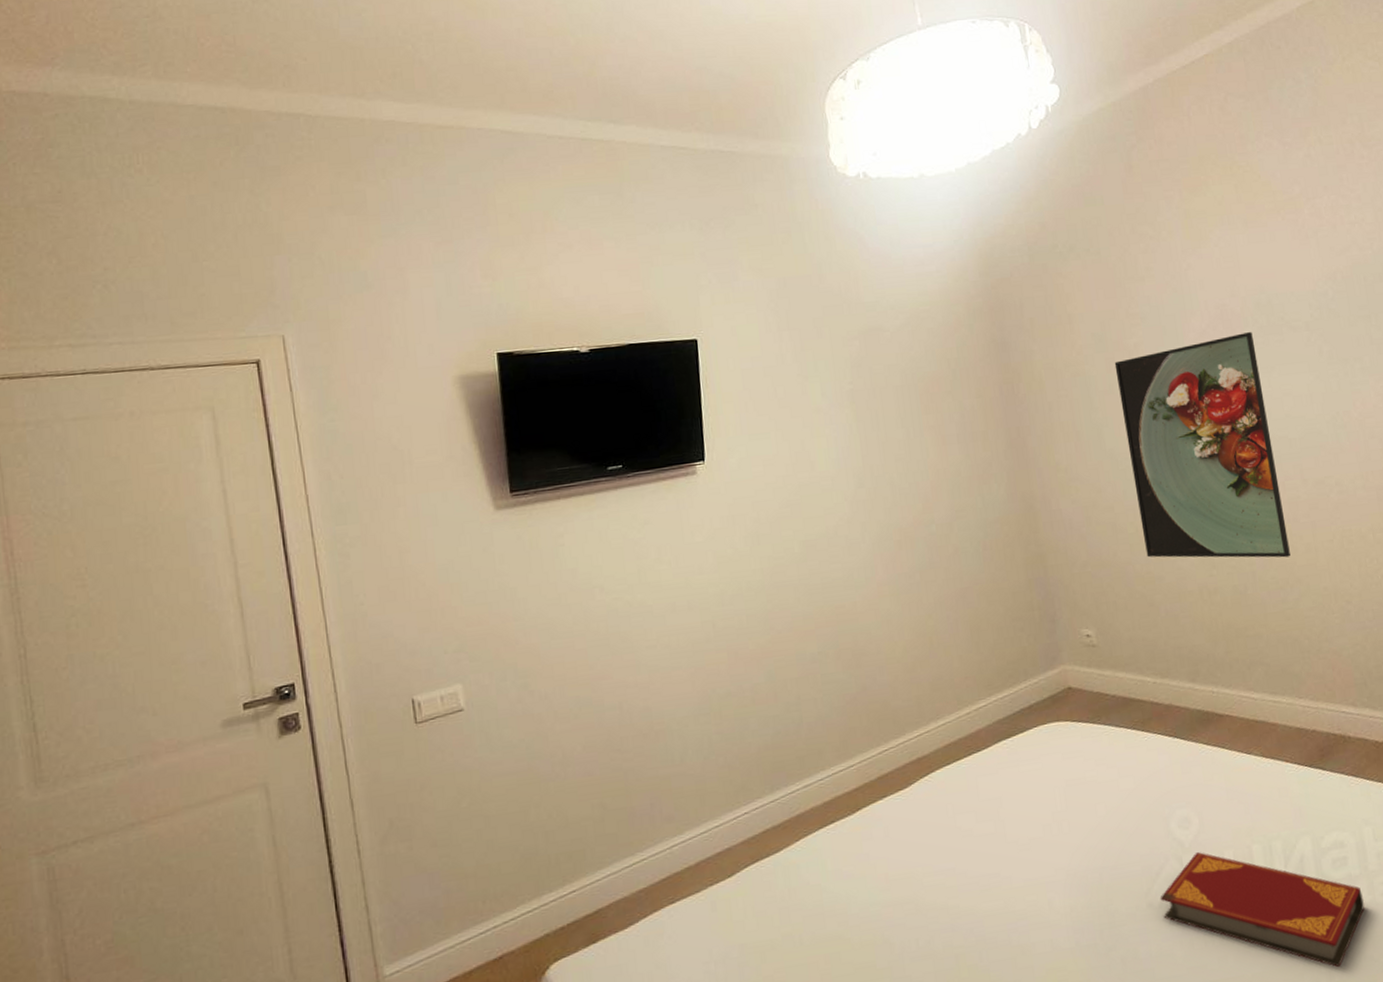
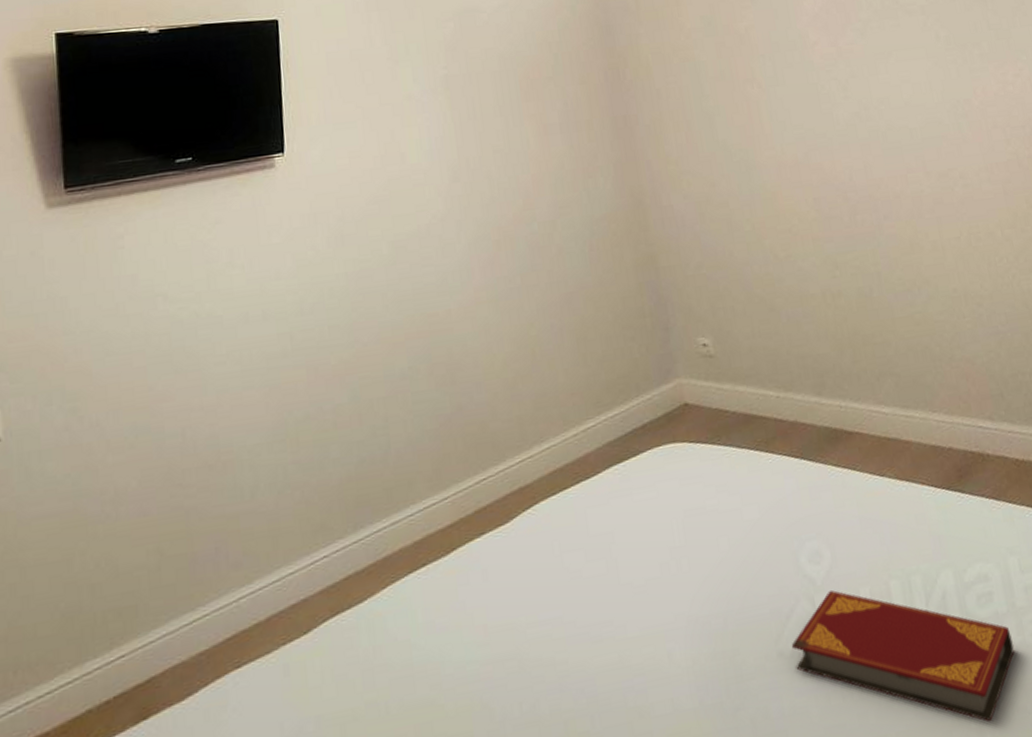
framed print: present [1114,332,1291,558] -> none [725,16,917,258]

